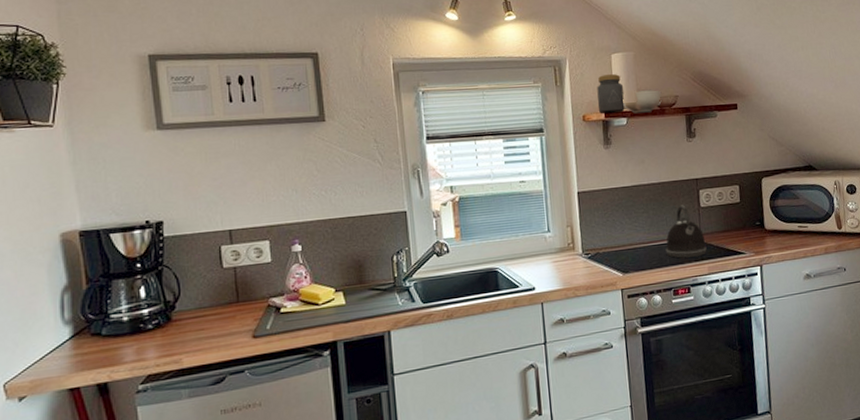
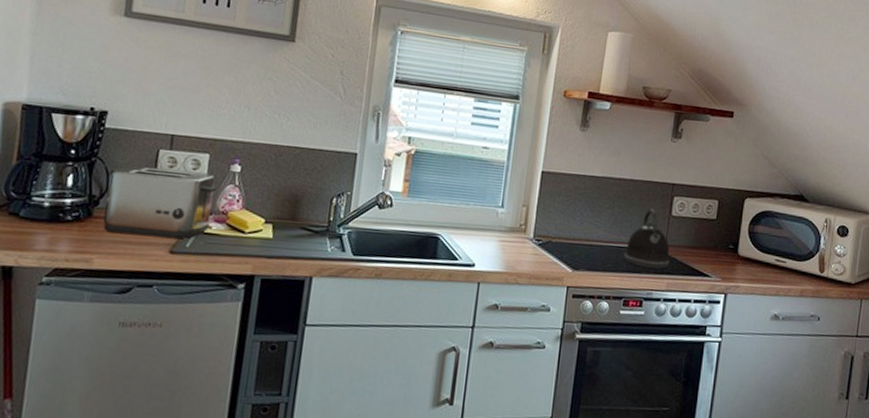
toaster: none [178,258,284,332] -> present [103,165,217,240]
jar: present [597,74,625,115] -> none [582,52,614,96]
bowl: present [622,90,662,115] -> none [610,76,655,103]

